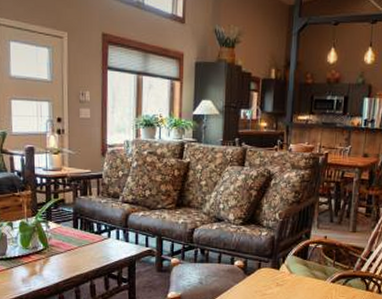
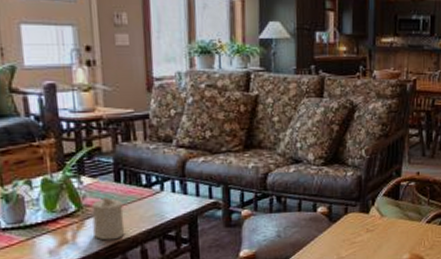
candle: none [55,239,79,275] -> present [91,196,125,241]

